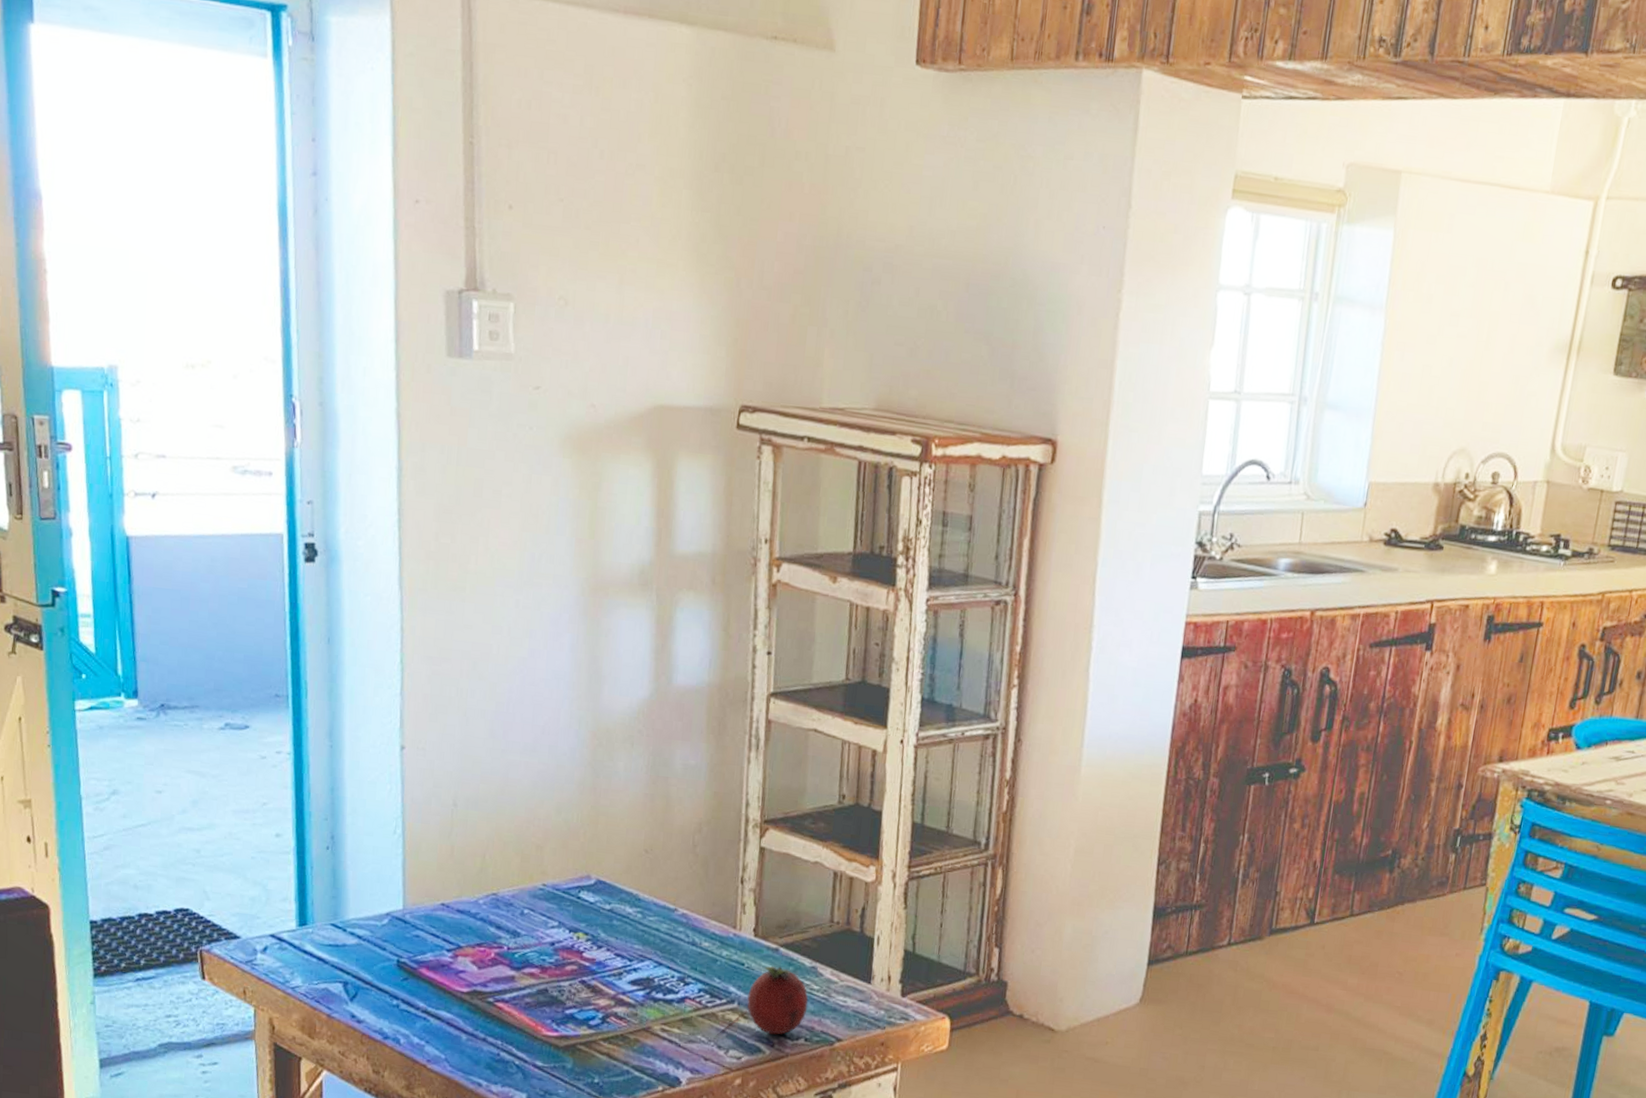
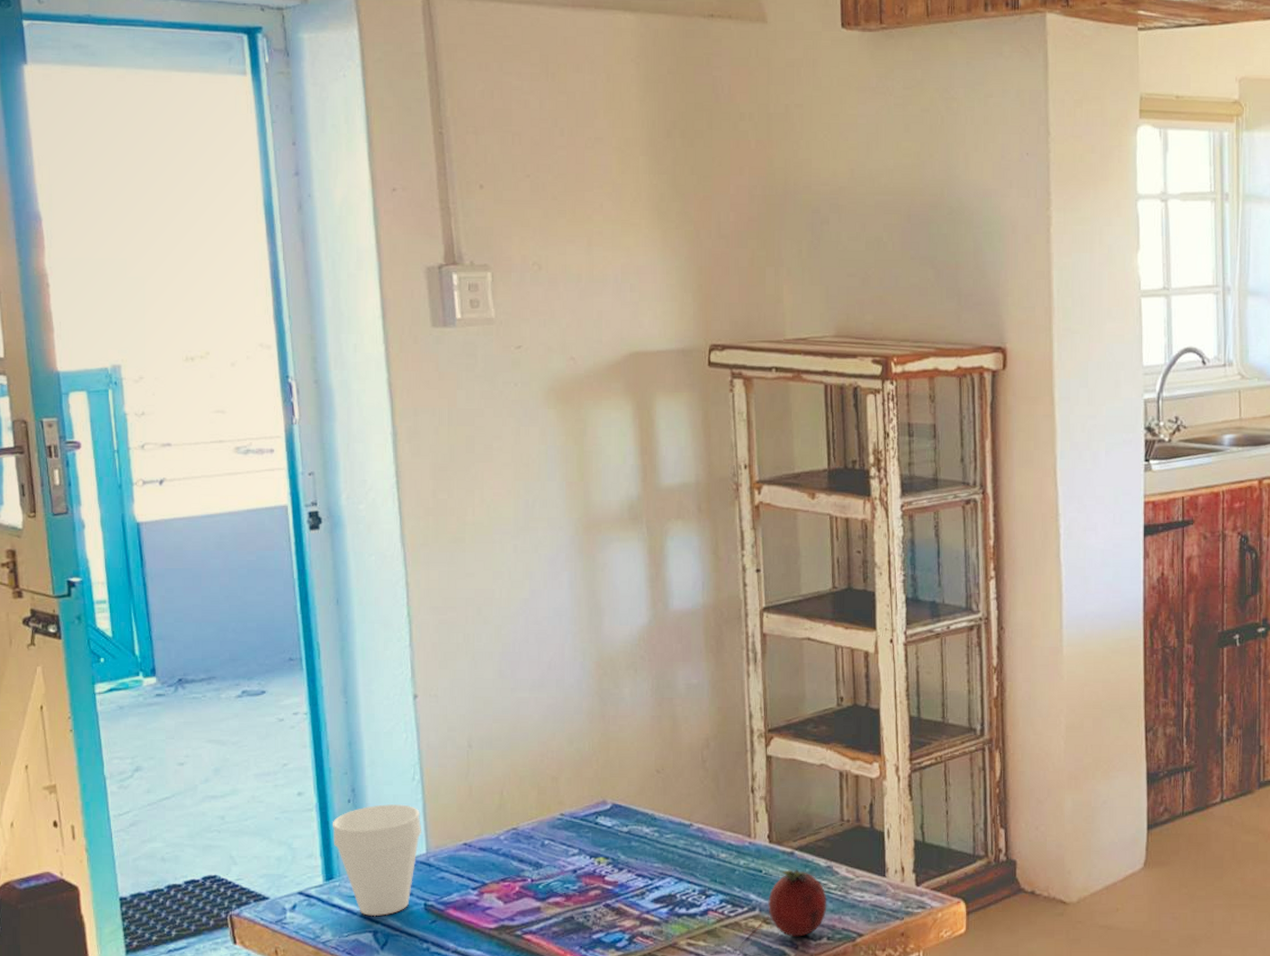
cup: none [308,854,400,968] -> present [332,803,422,917]

